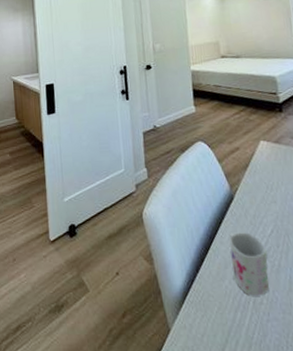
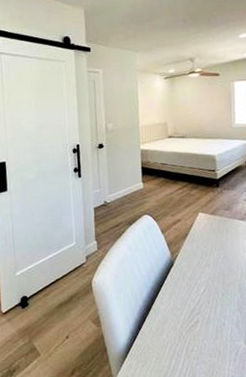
mug: present [229,232,269,296] -> none [168,292,200,345]

